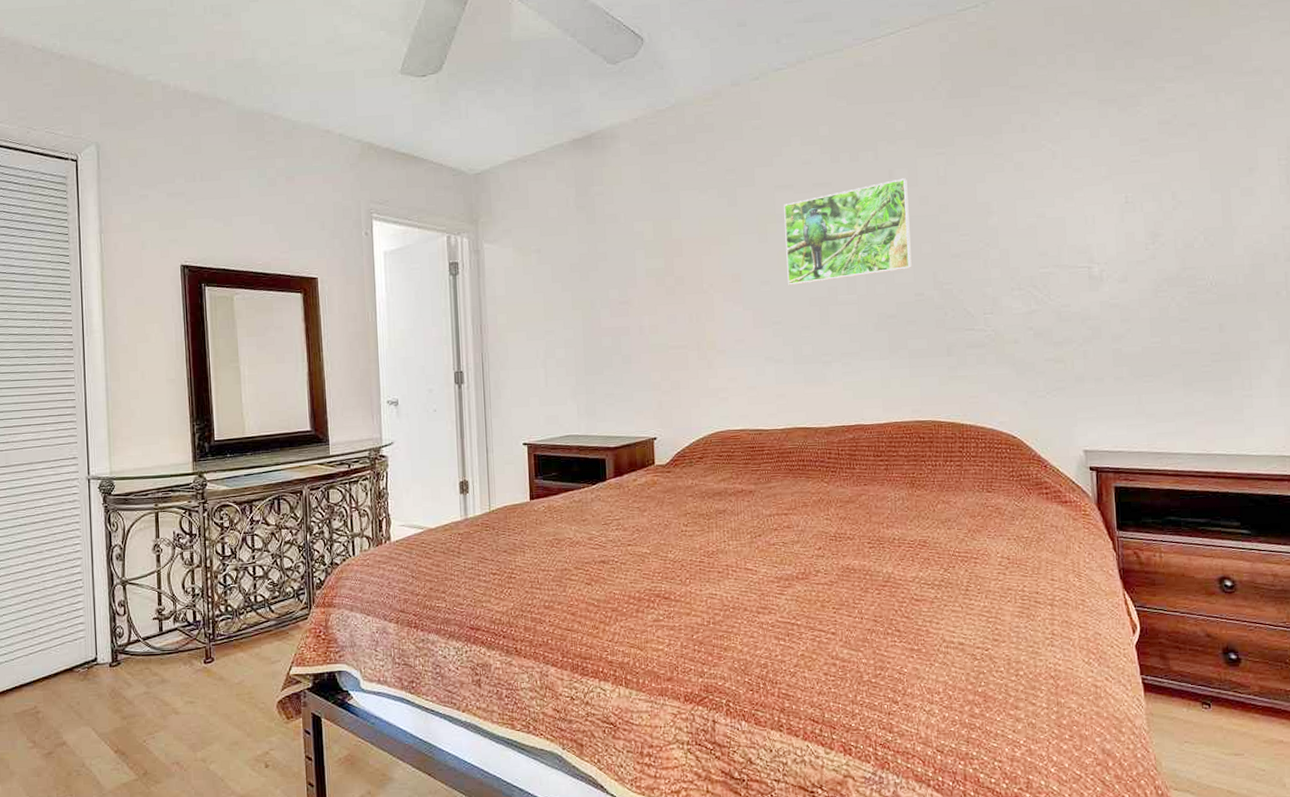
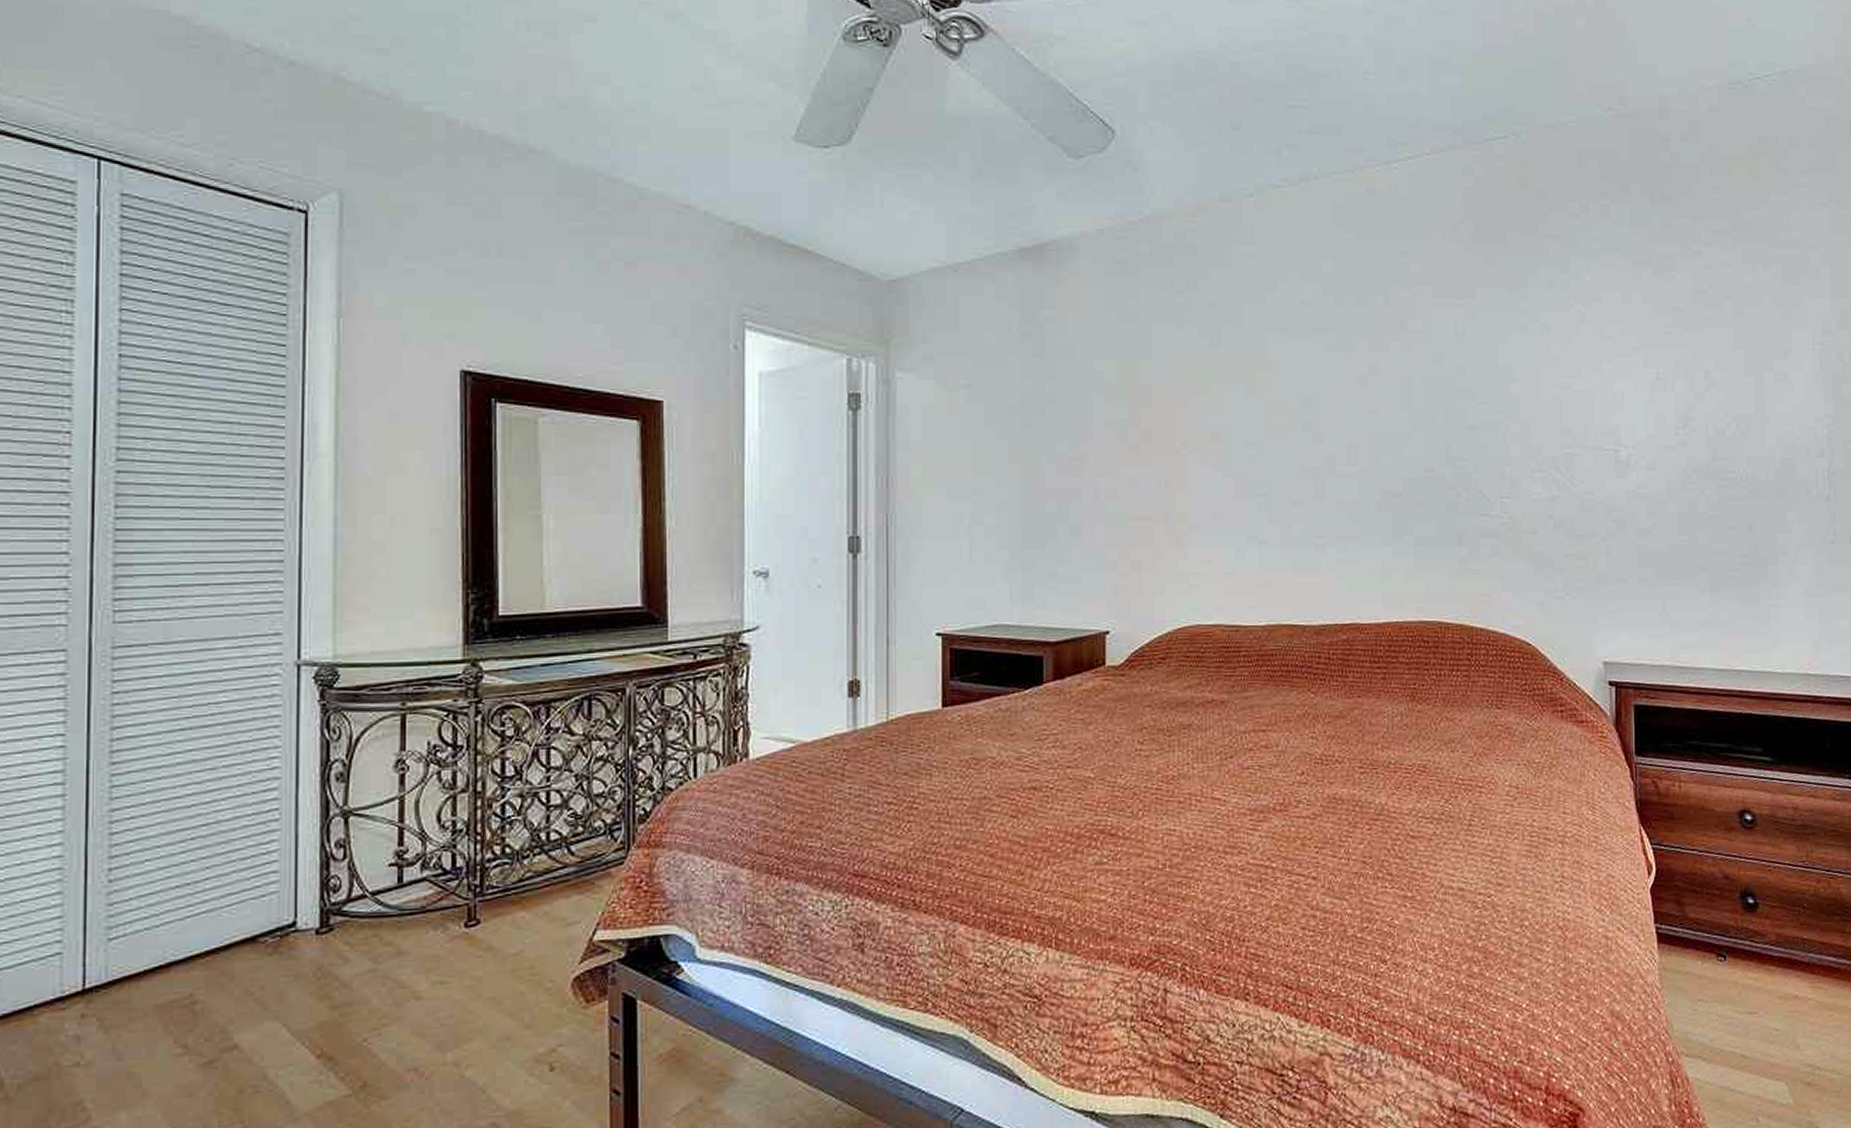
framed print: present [784,178,912,286] -> none [1277,331,1422,450]

